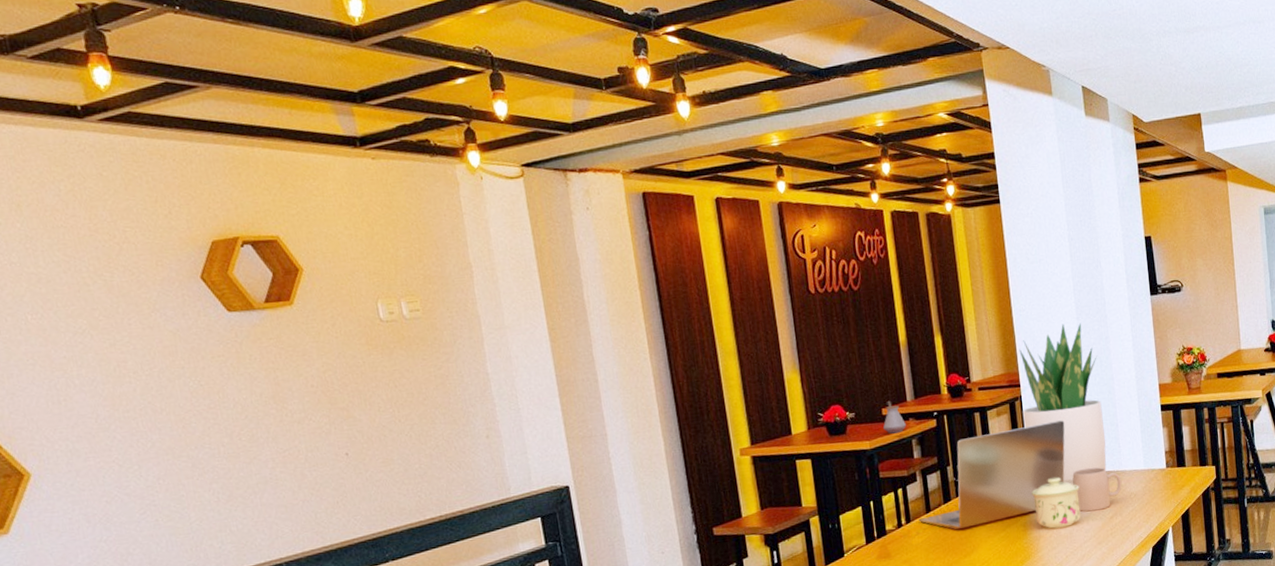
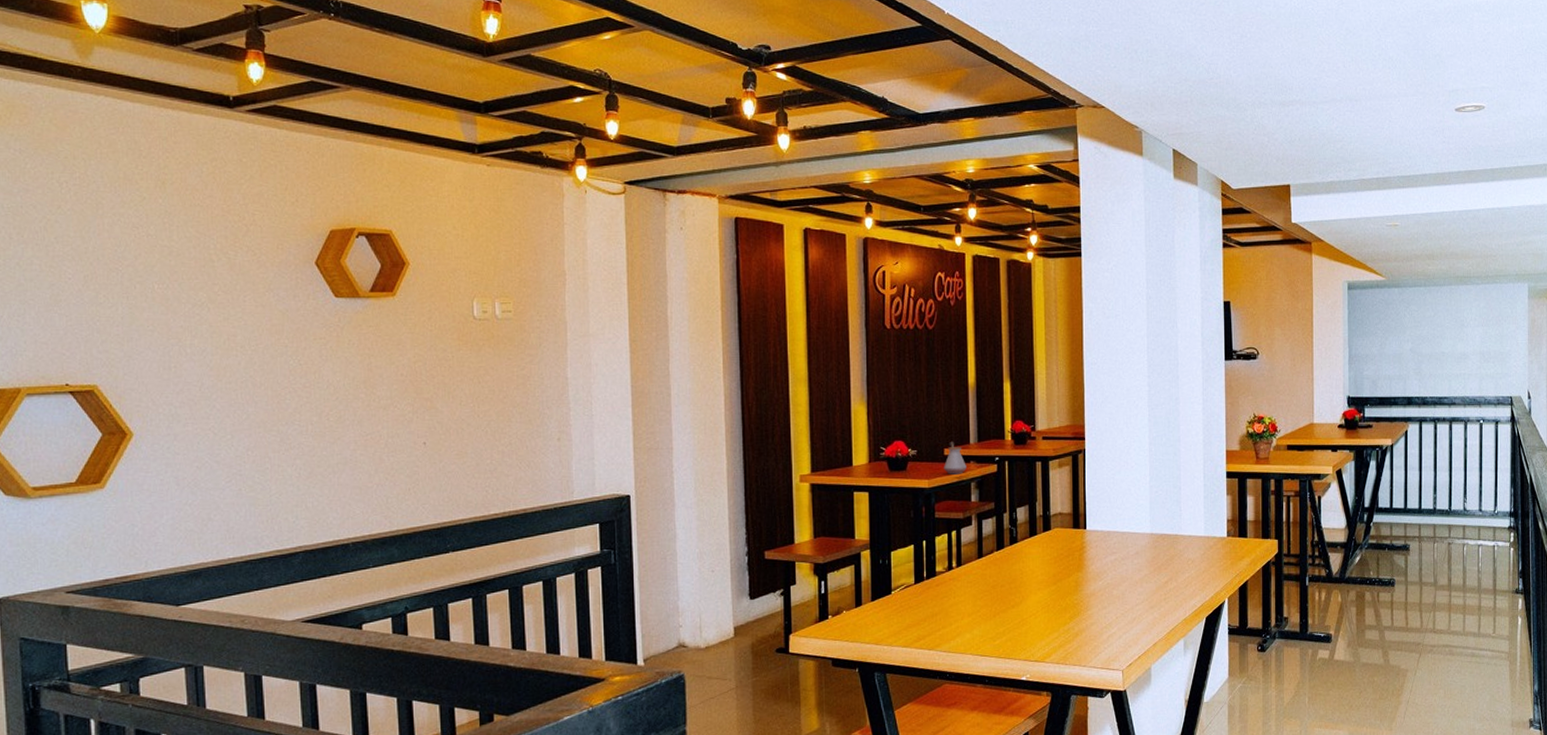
laptop: present [918,420,1065,530] -> none [969,478,1127,579]
planter: present [1019,323,1107,485] -> none [1084,381,1166,545]
sugar bowl: present [1031,477,1081,529] -> none [1087,534,1136,587]
mug: present [1072,467,1122,512] -> none [1129,528,1180,574]

